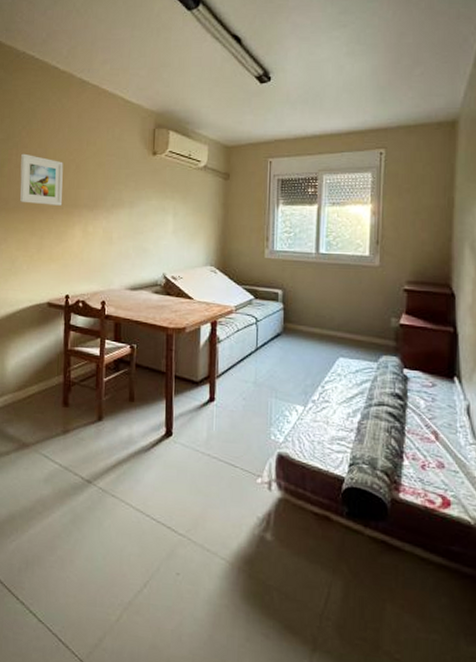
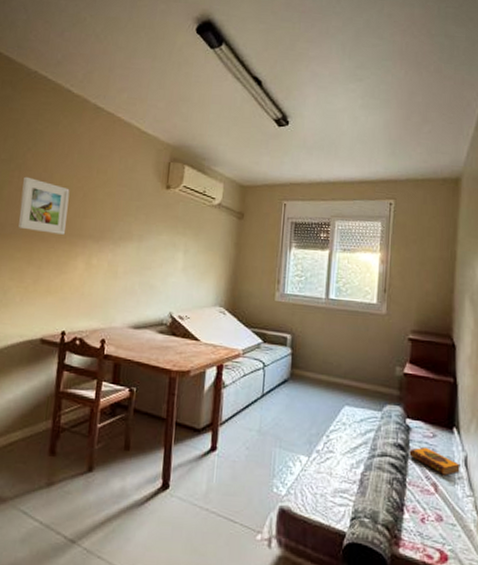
hardback book: none [407,396,462,425] -> present [409,446,460,477]

